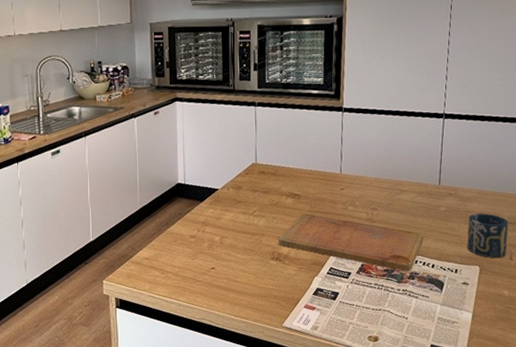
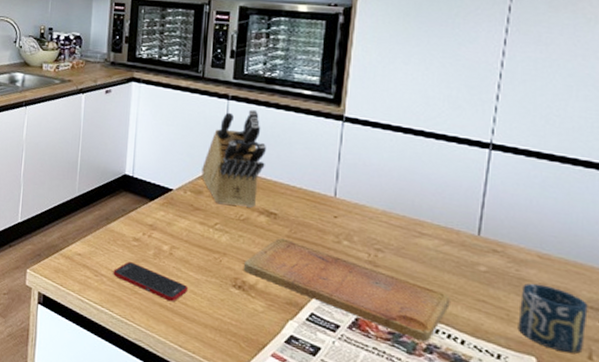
cell phone: none [177,256,238,282] -> present [113,262,189,302]
knife block: none [240,112,288,195] -> present [201,109,266,208]

